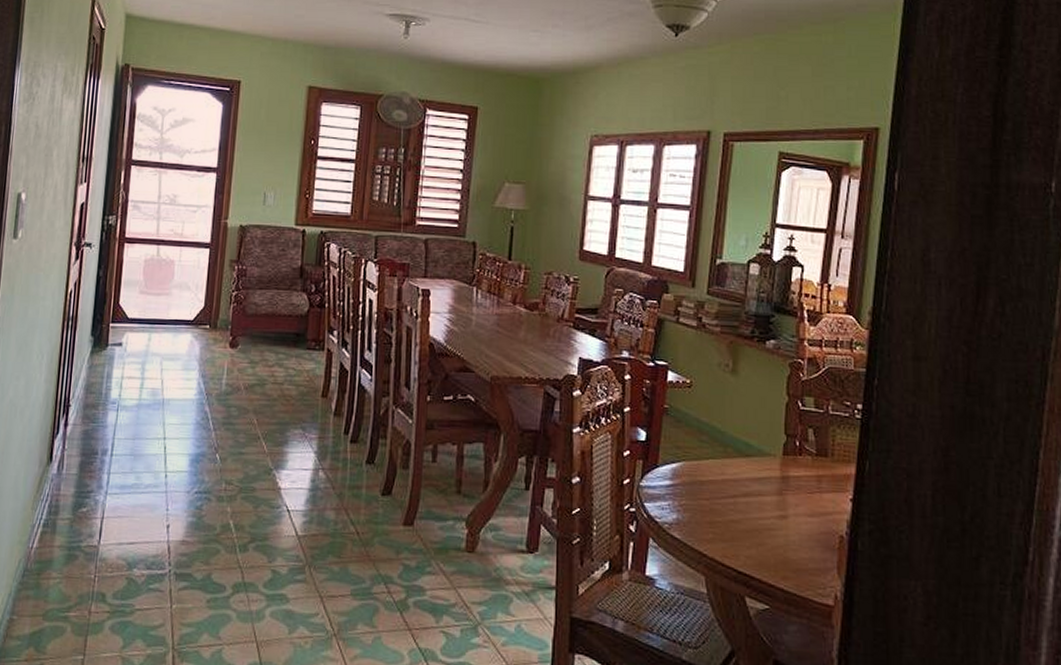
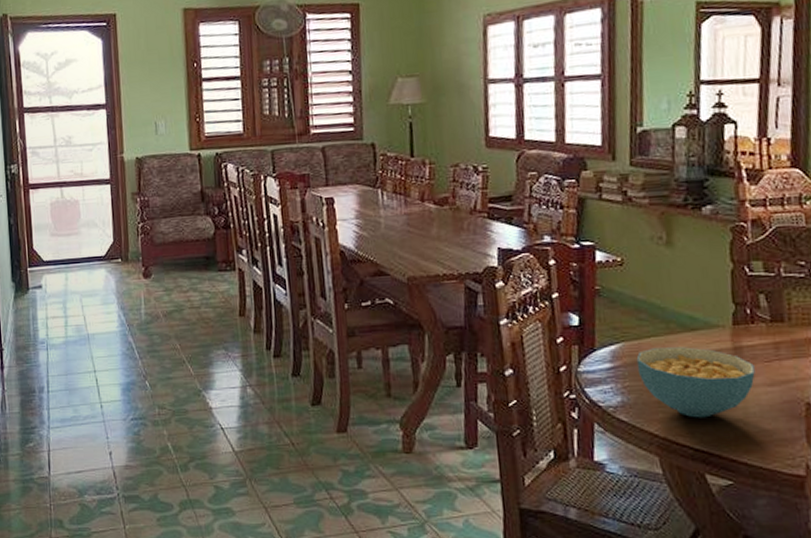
cereal bowl: none [694,470,798,542] -> present [636,347,755,418]

